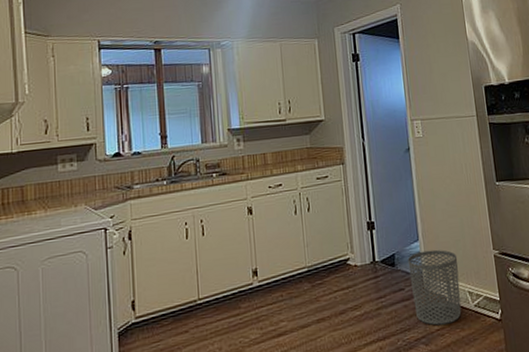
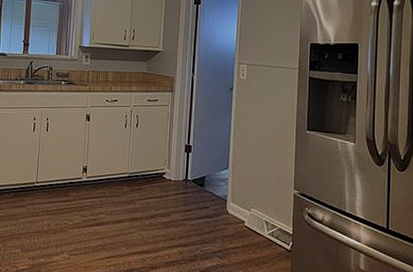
waste bin: present [408,249,462,326] -> none [215,178,260,245]

